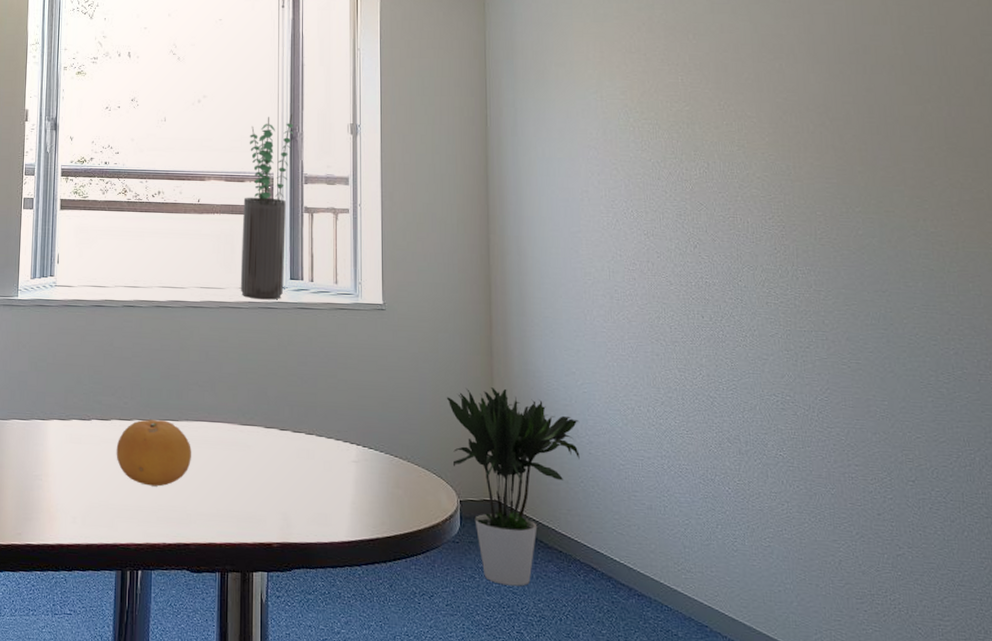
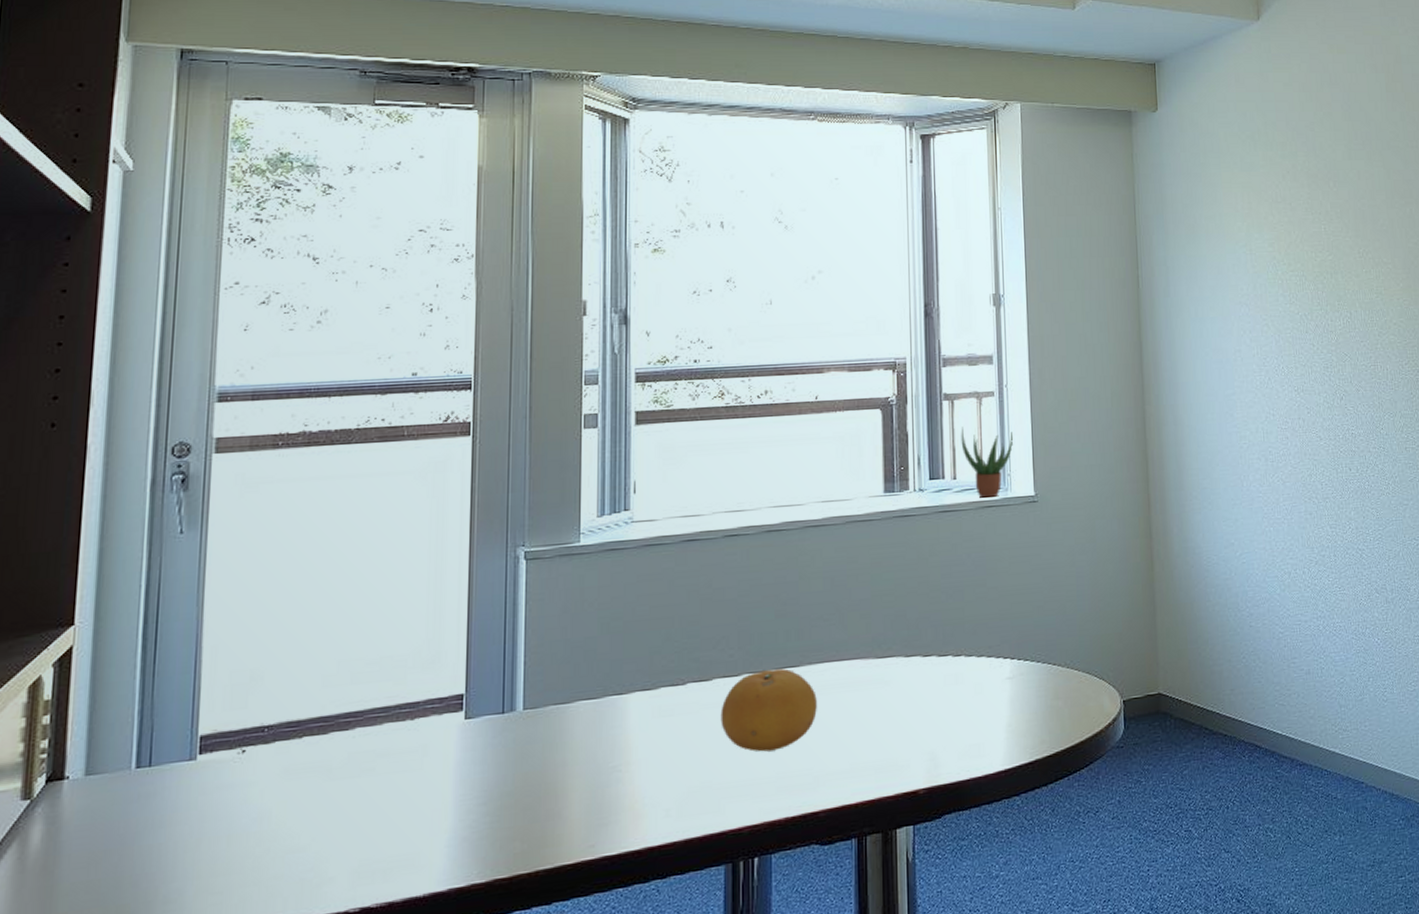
vase: present [240,114,293,300] -> none [870,286,928,508]
potted plant: none [318,237,364,301] -> present [961,427,1013,498]
potted plant: present [446,387,580,586] -> none [1105,571,1241,784]

